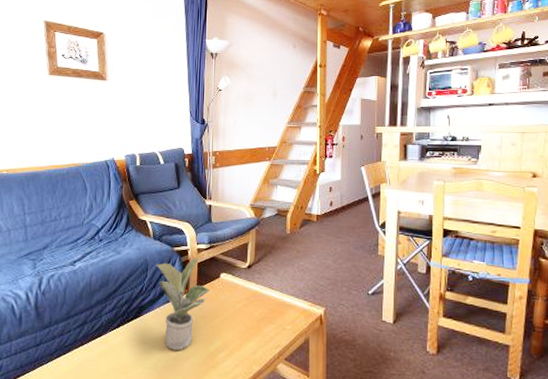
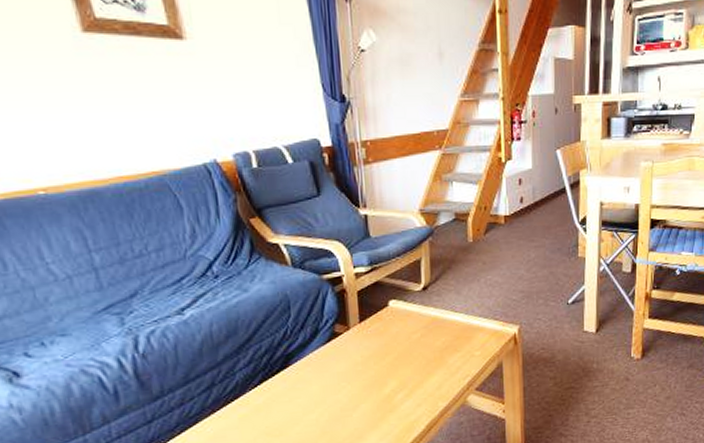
potted plant: present [156,257,210,350] -> none [301,284,377,400]

